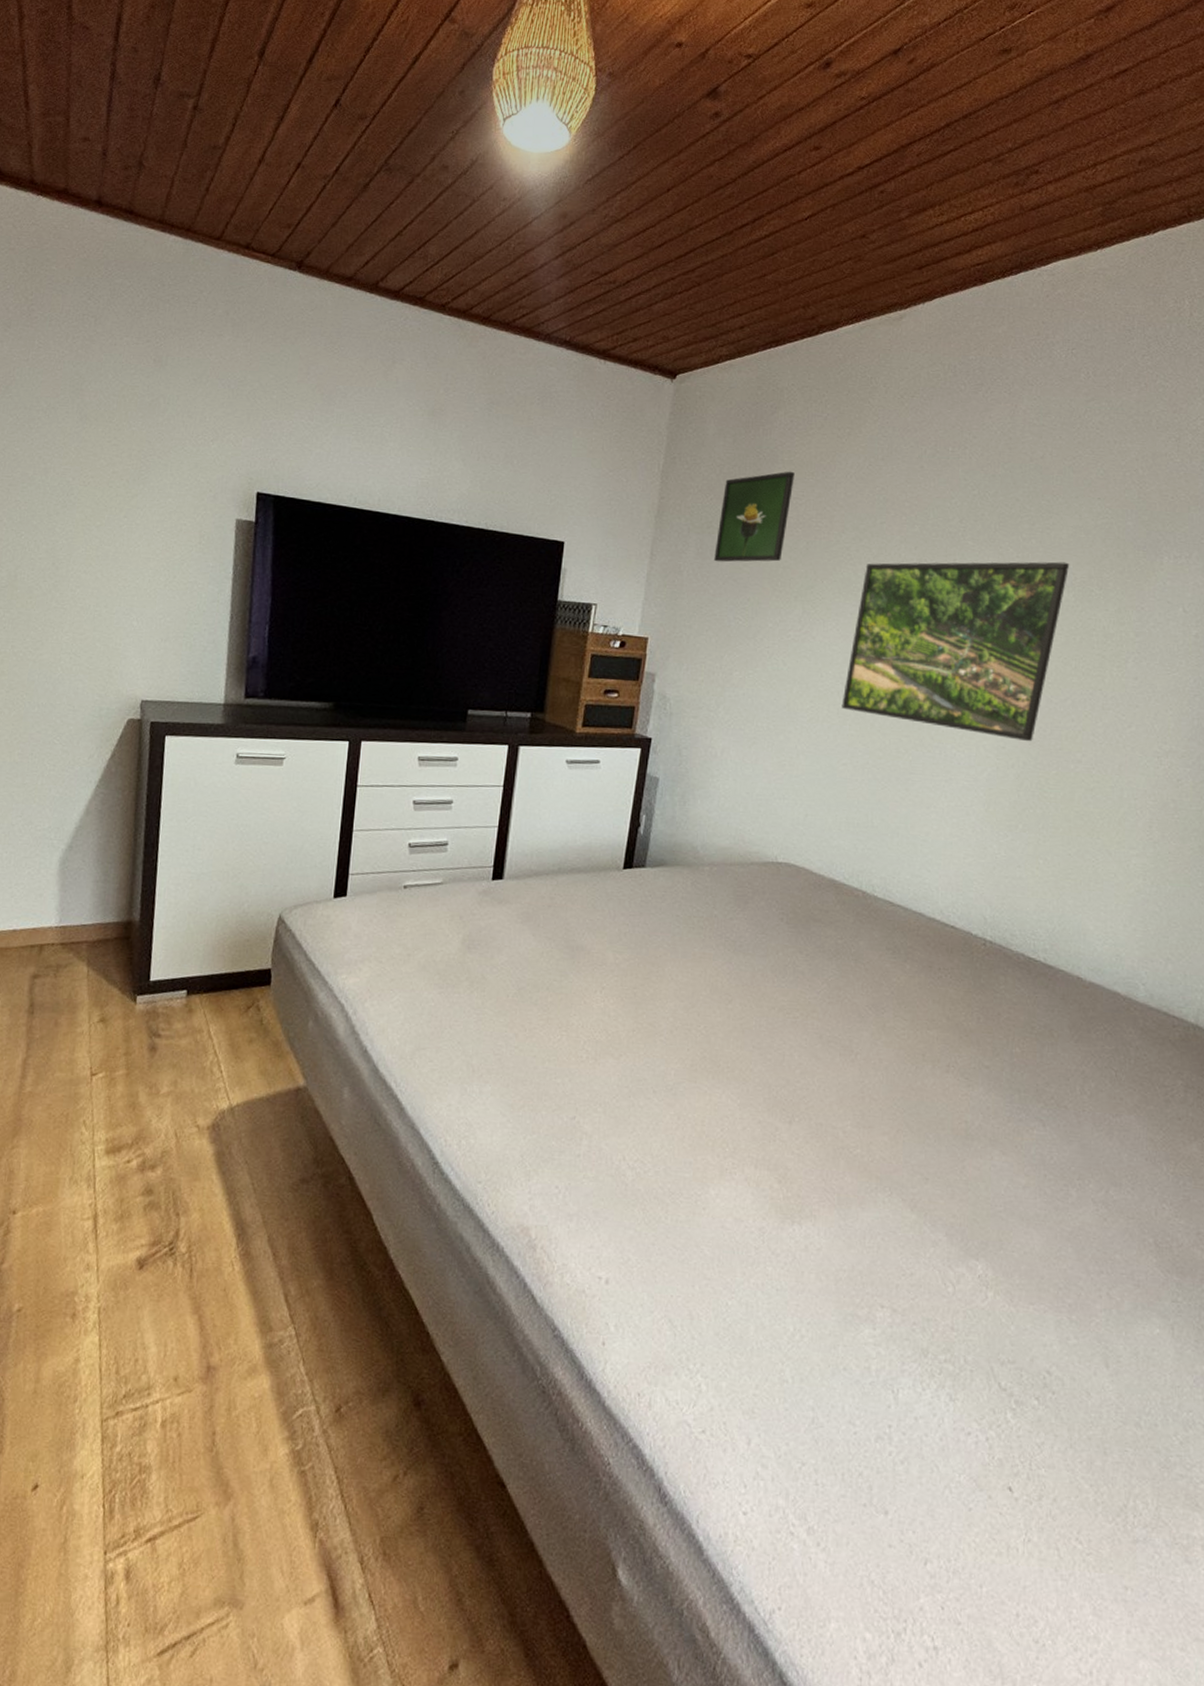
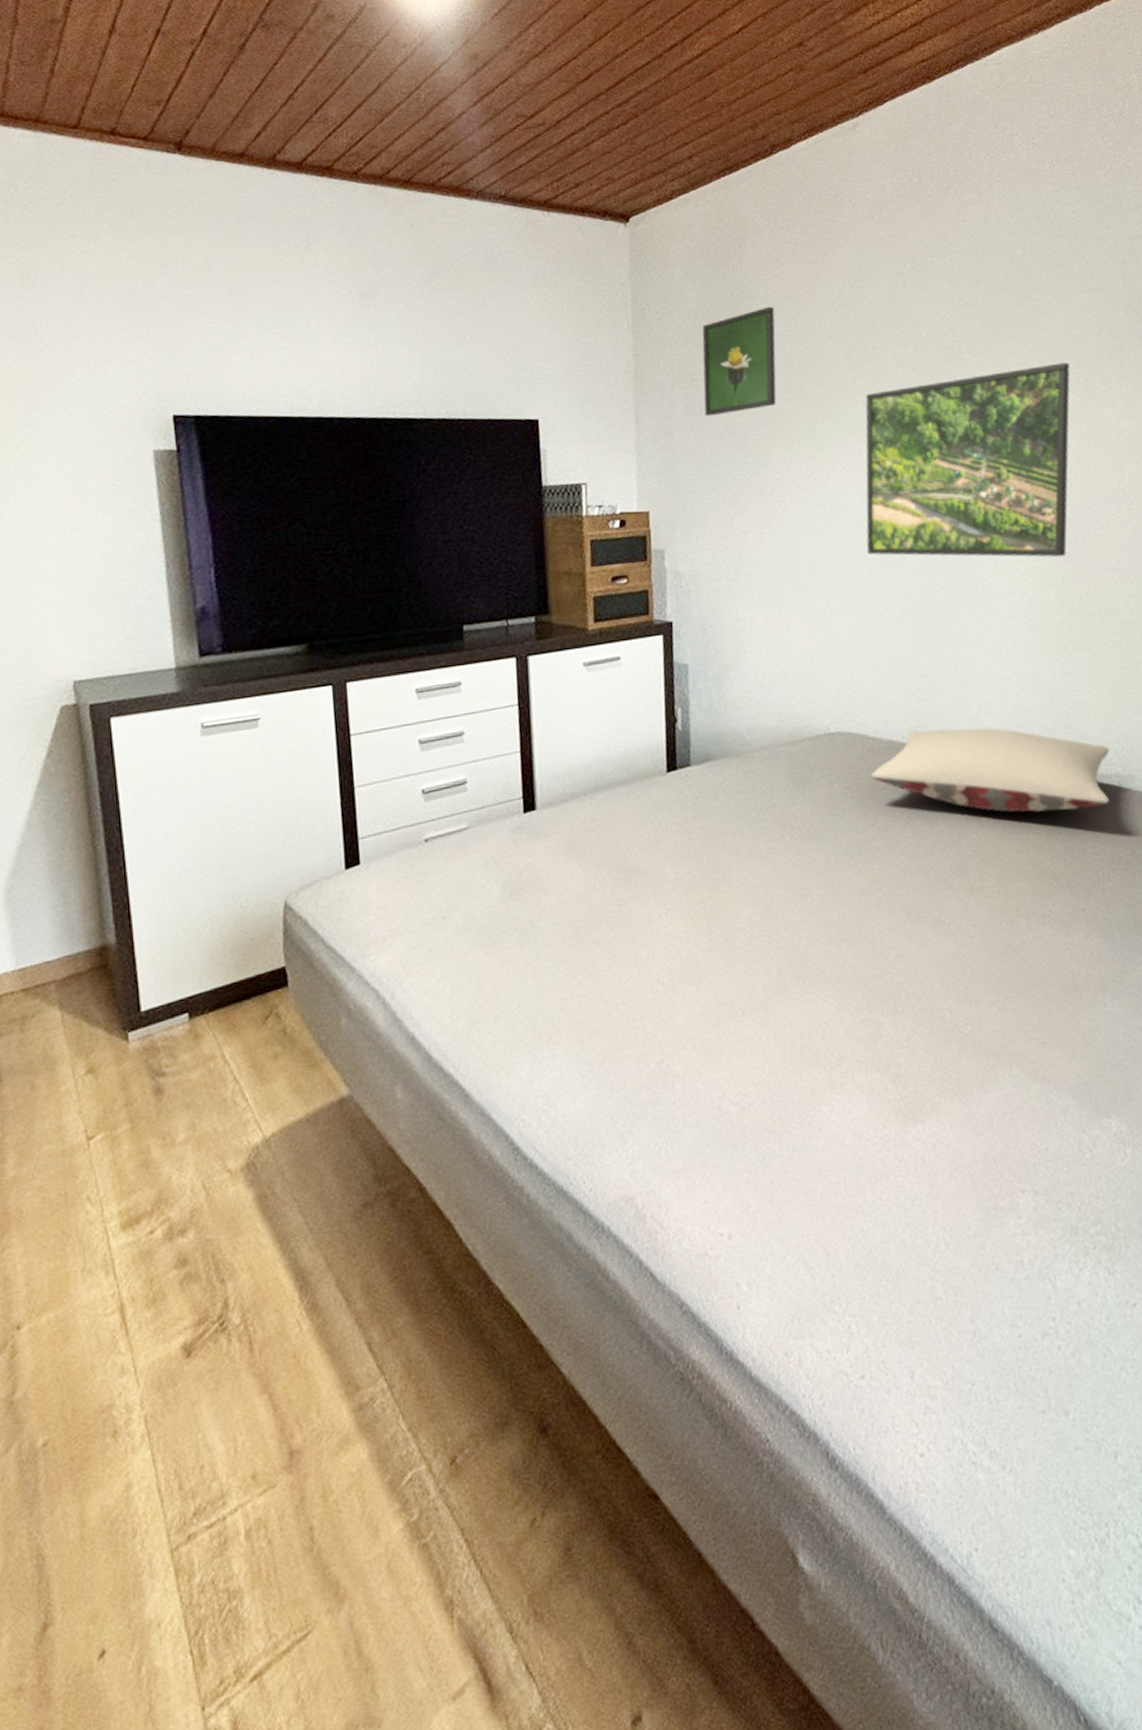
pillow: none [809,874,1041,977] -> present [871,728,1109,813]

